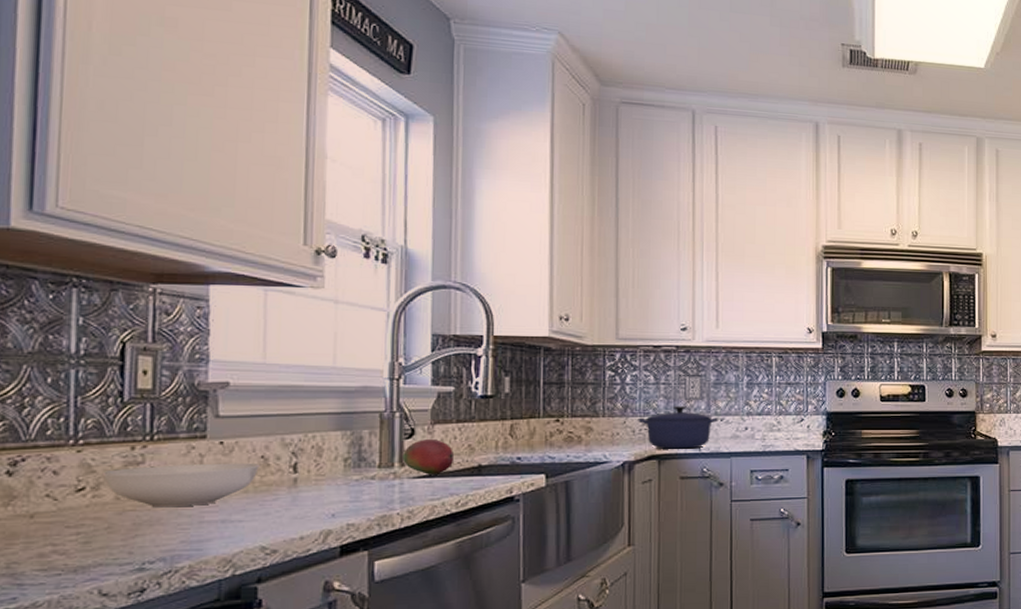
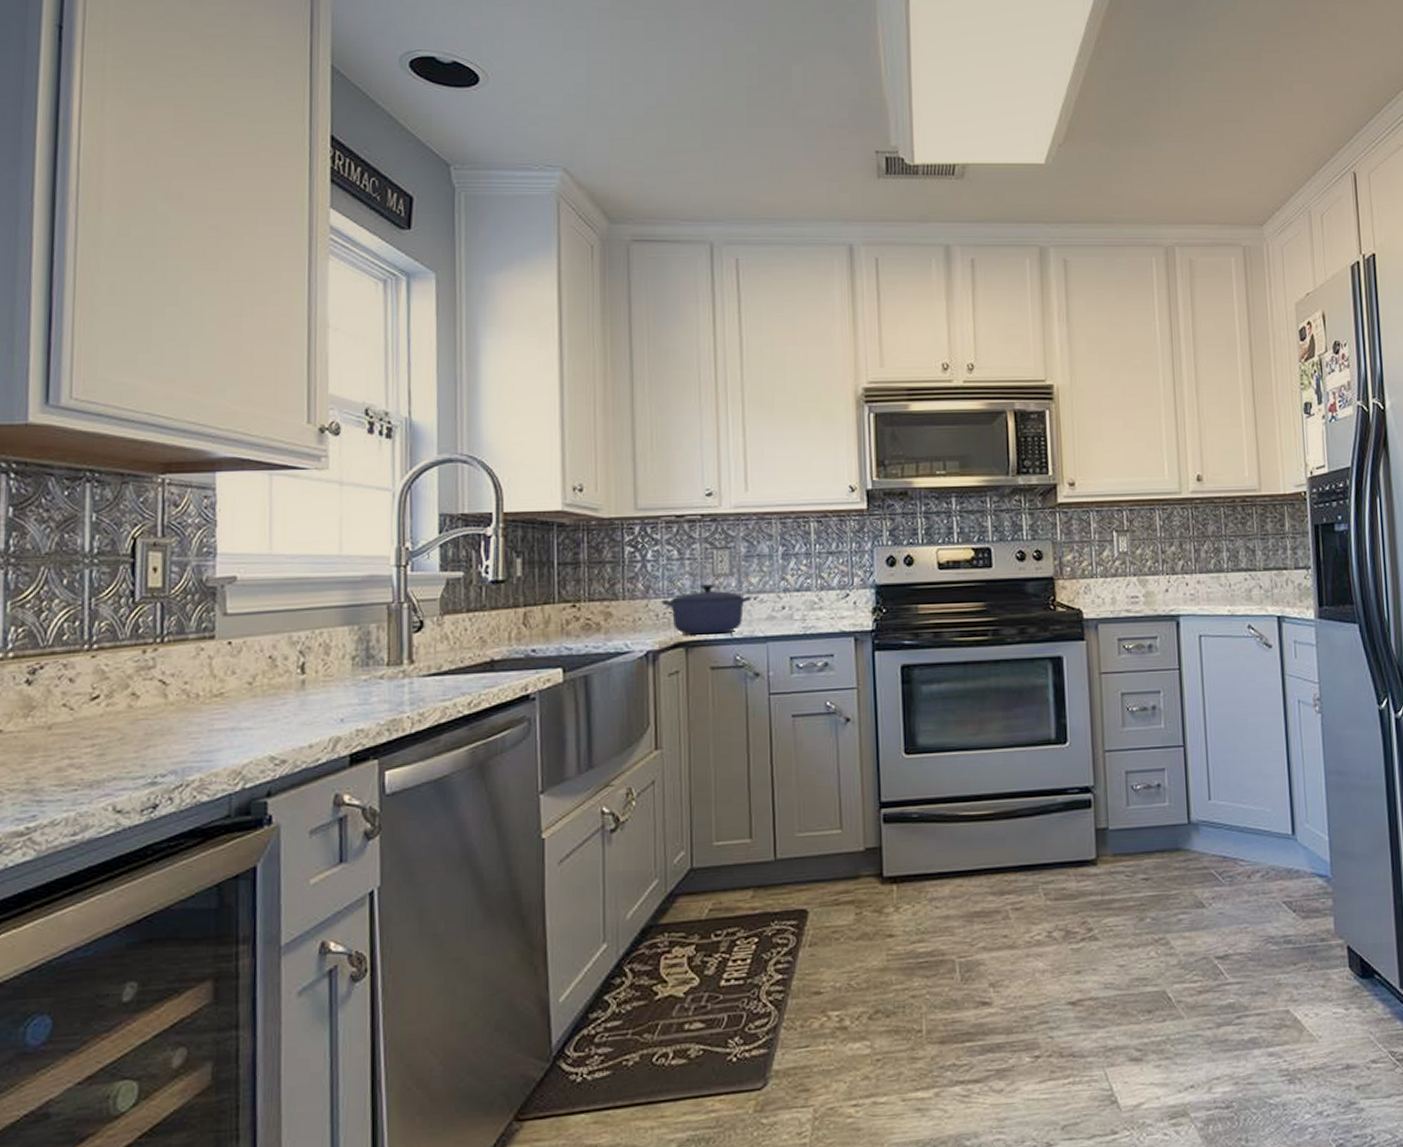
bowl: present [102,463,261,508] -> none [115,664,269,716]
fruit: present [401,440,455,475] -> none [411,632,466,672]

